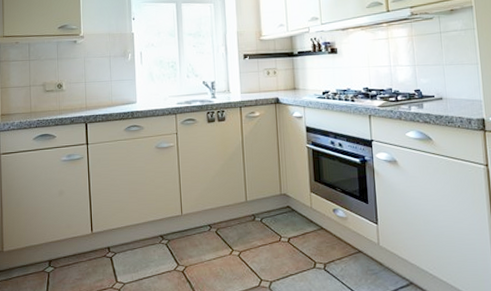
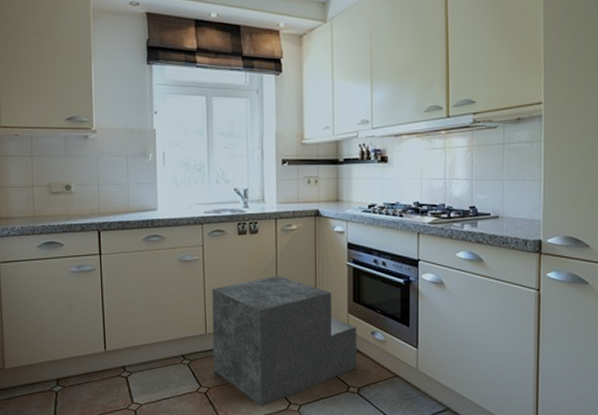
step stool: none [186,159,322,285] -> present [212,276,356,407]

